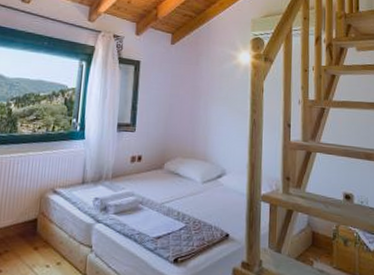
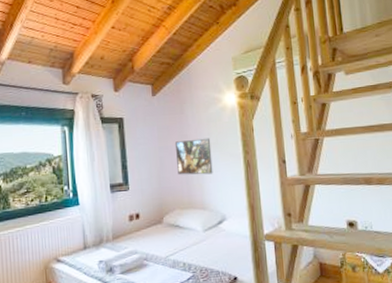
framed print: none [185,91,221,128] -> present [174,138,213,175]

